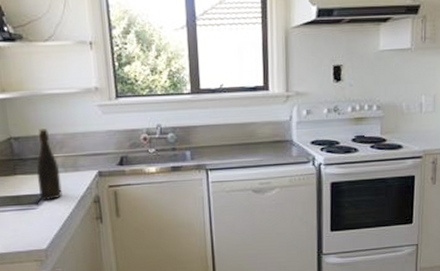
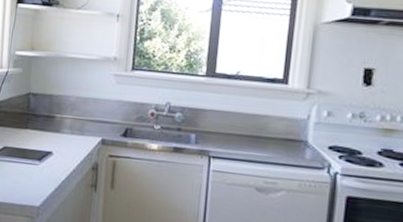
bottle: present [36,129,62,201] -> none [44,89,67,160]

